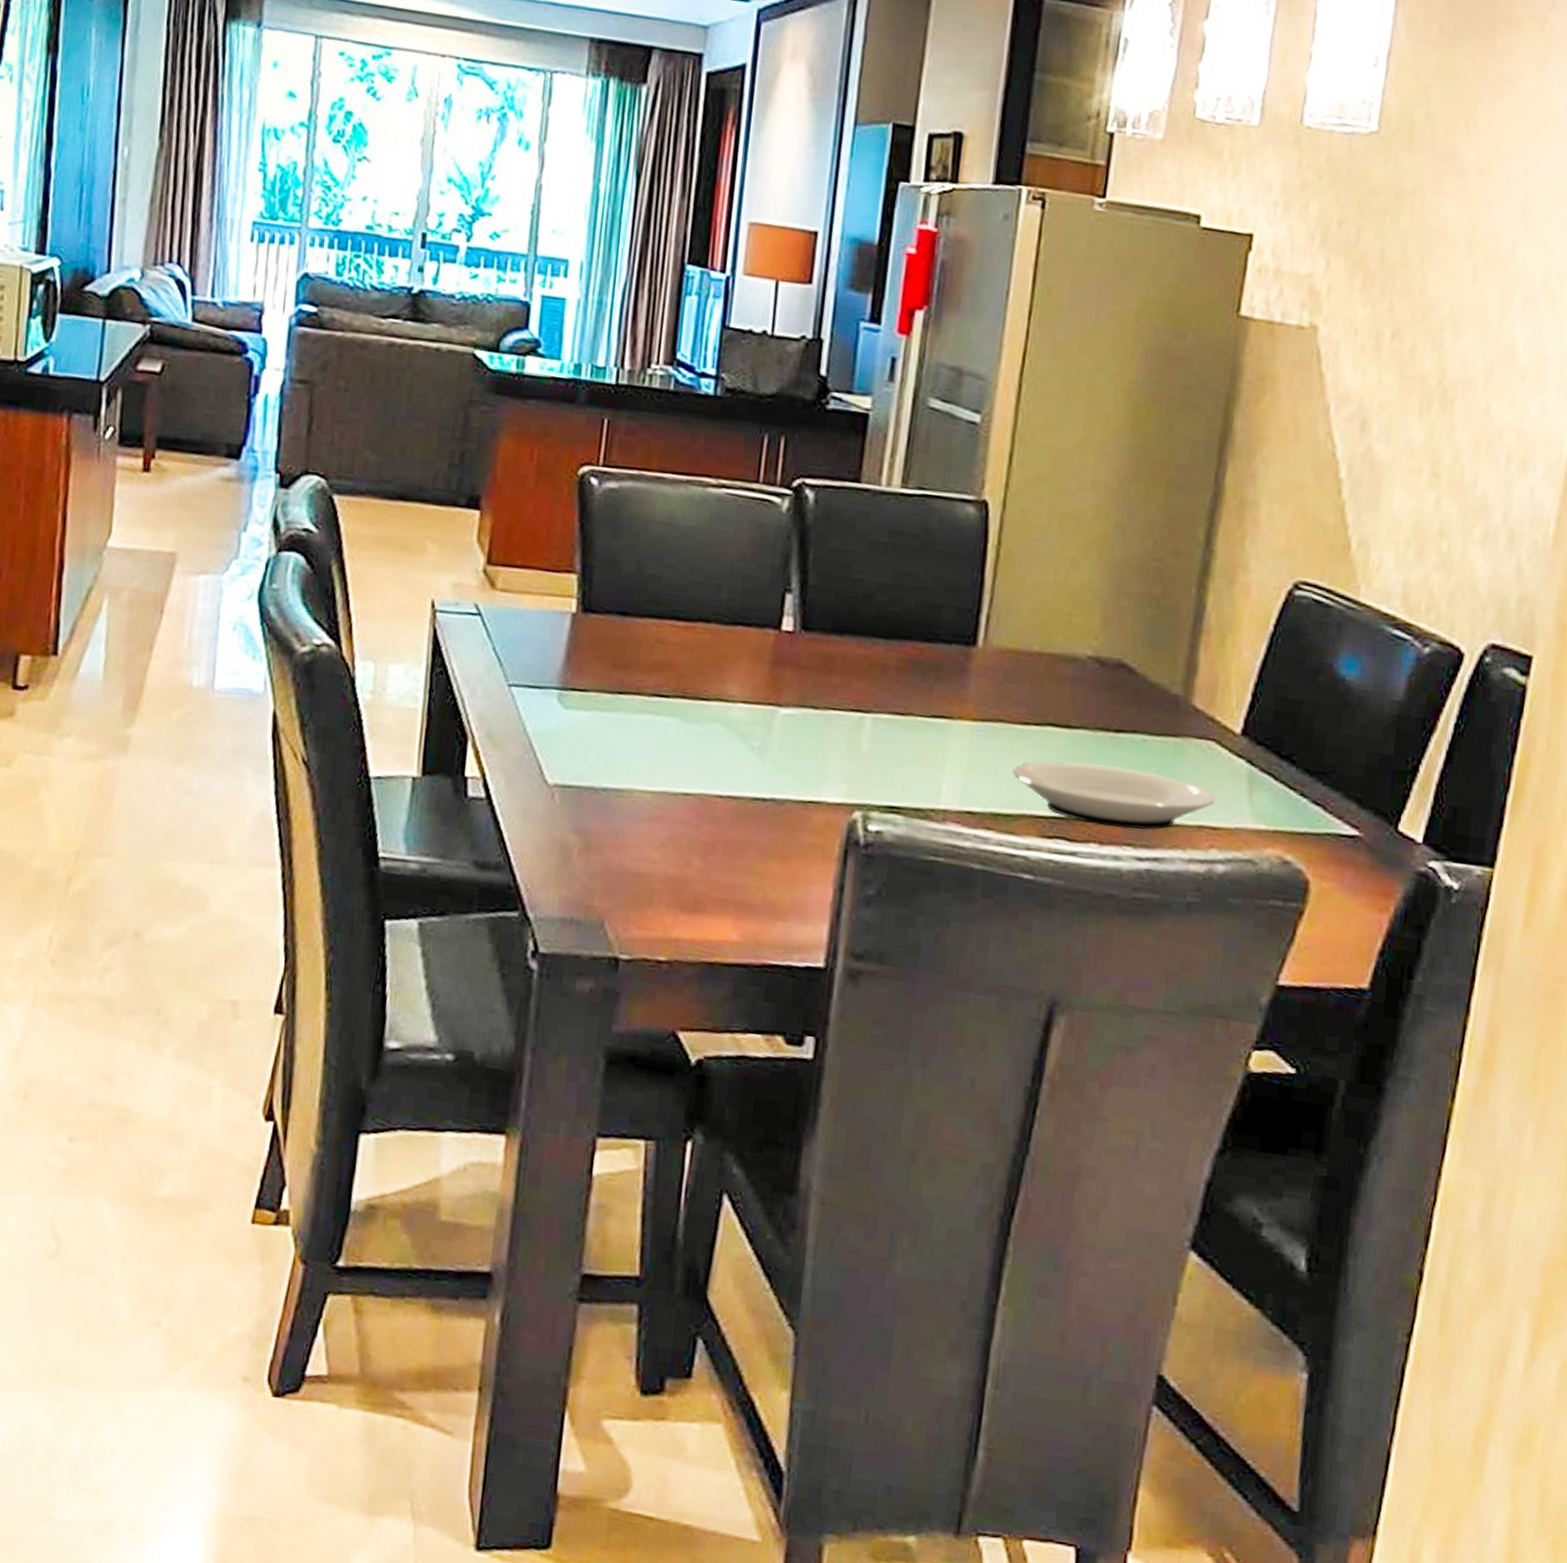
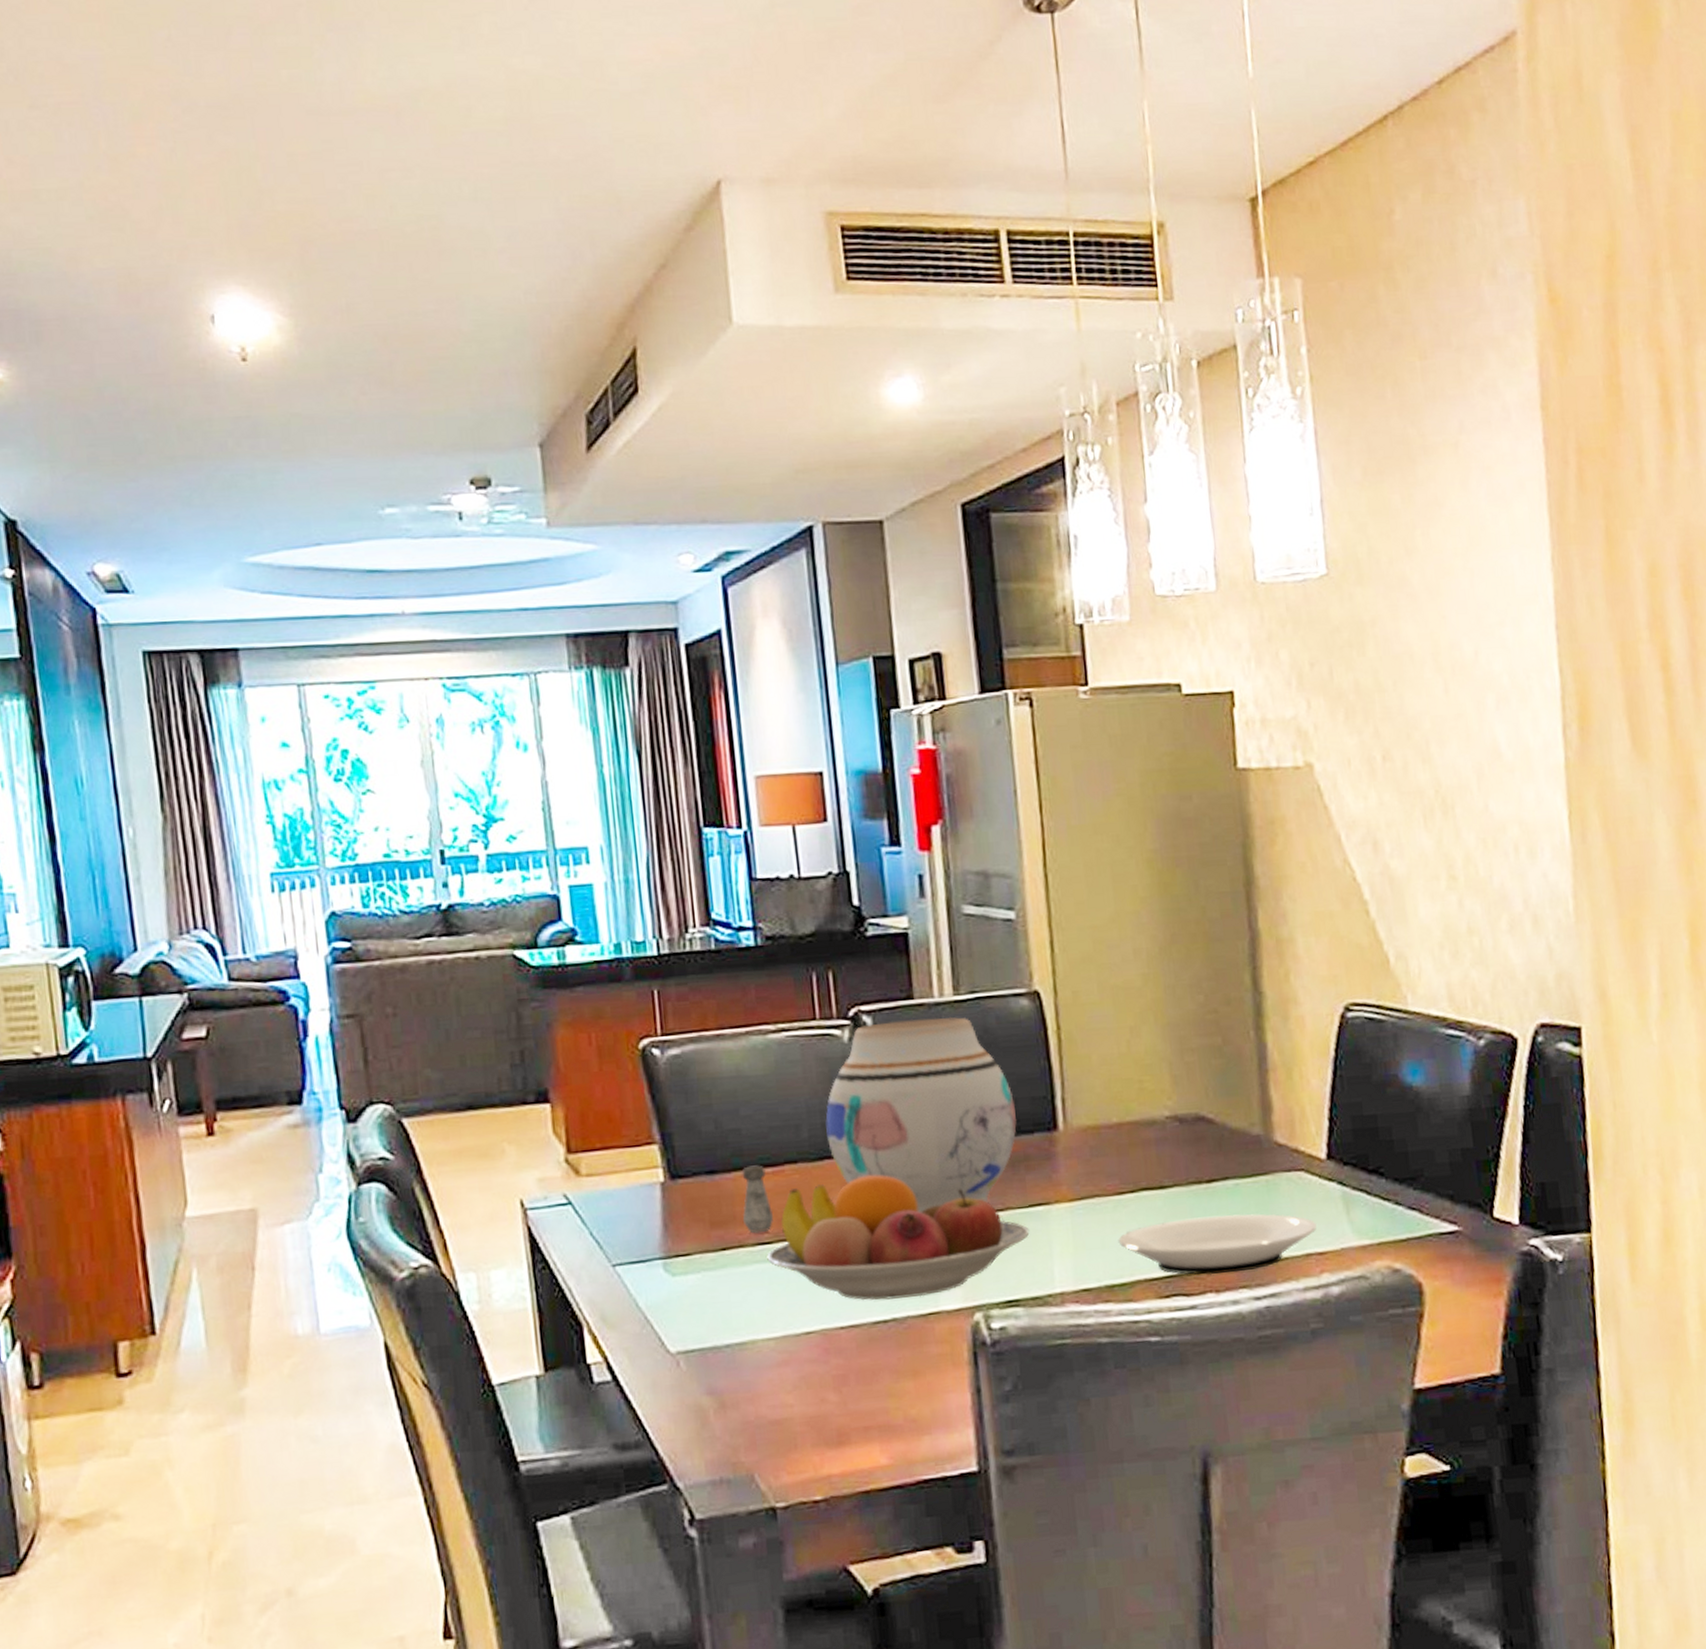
salt shaker: none [644,615,677,685] -> present [742,1165,774,1234]
fruit bowl: none [661,647,926,784] -> present [767,1175,1030,1301]
vase: none [745,499,939,704] -> present [825,1016,1017,1214]

